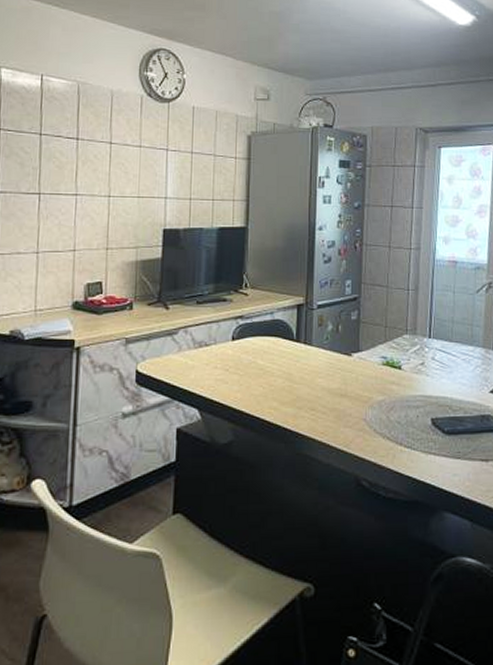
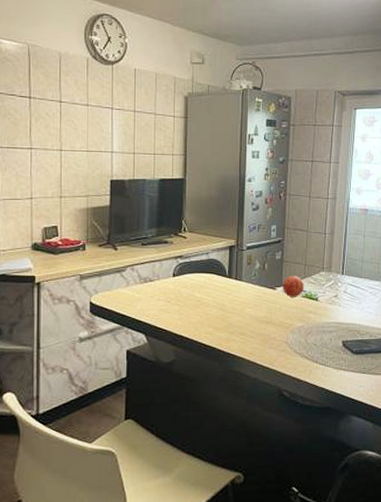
apple: none [360,339,385,366] -> present [283,275,305,298]

